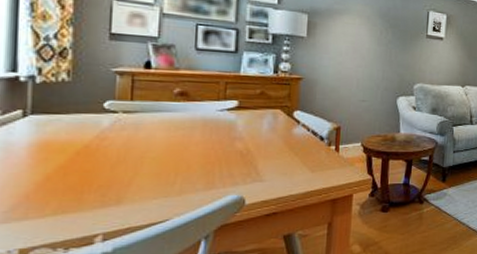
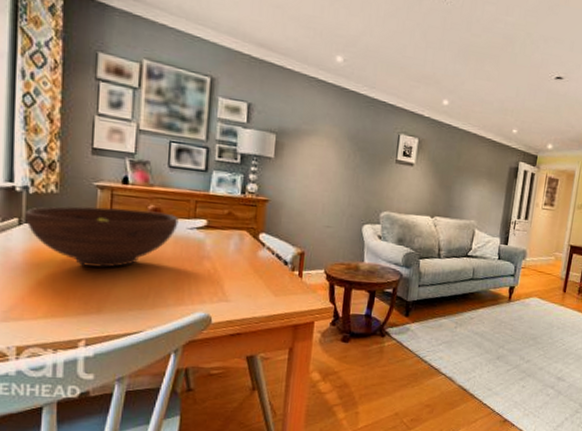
fruit bowl: none [31,93,207,156] -> present [25,206,179,268]

